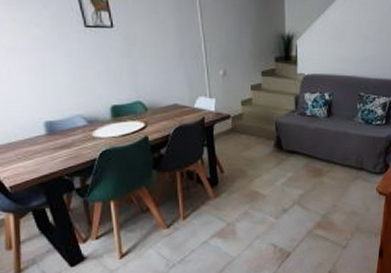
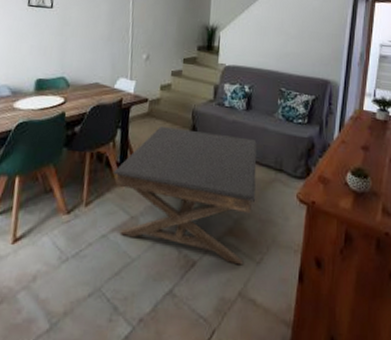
coffee table: none [204,139,340,251] -> present [112,125,257,265]

